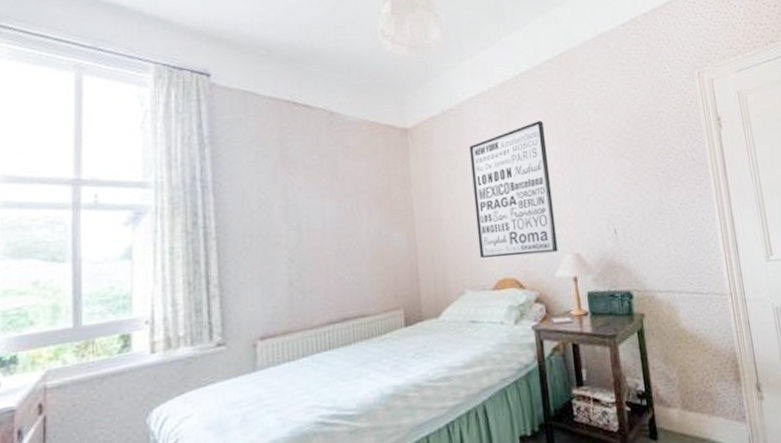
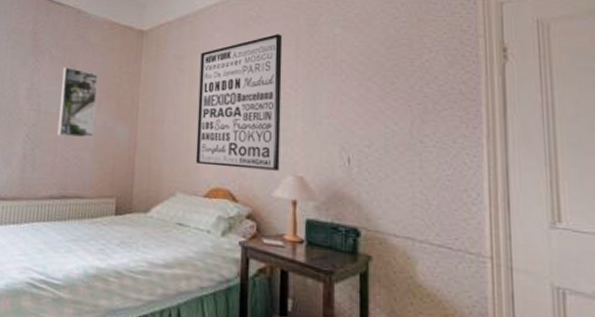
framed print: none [323,176,368,253] -> present [57,67,99,139]

